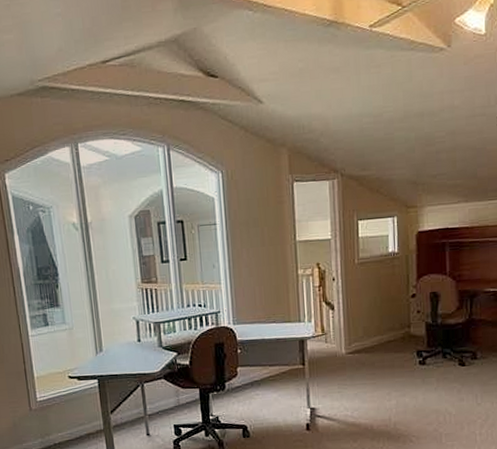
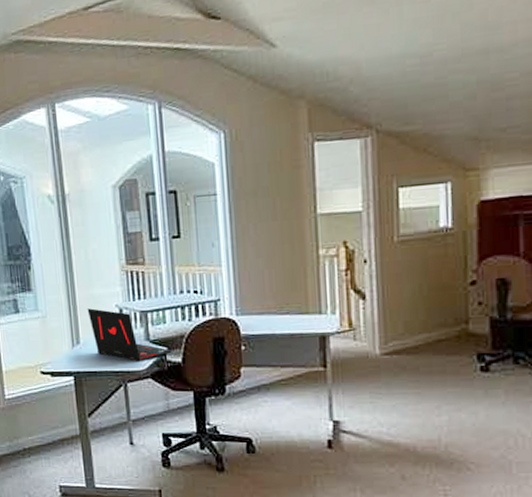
laptop: none [108,321,182,366] -> present [87,308,173,363]

